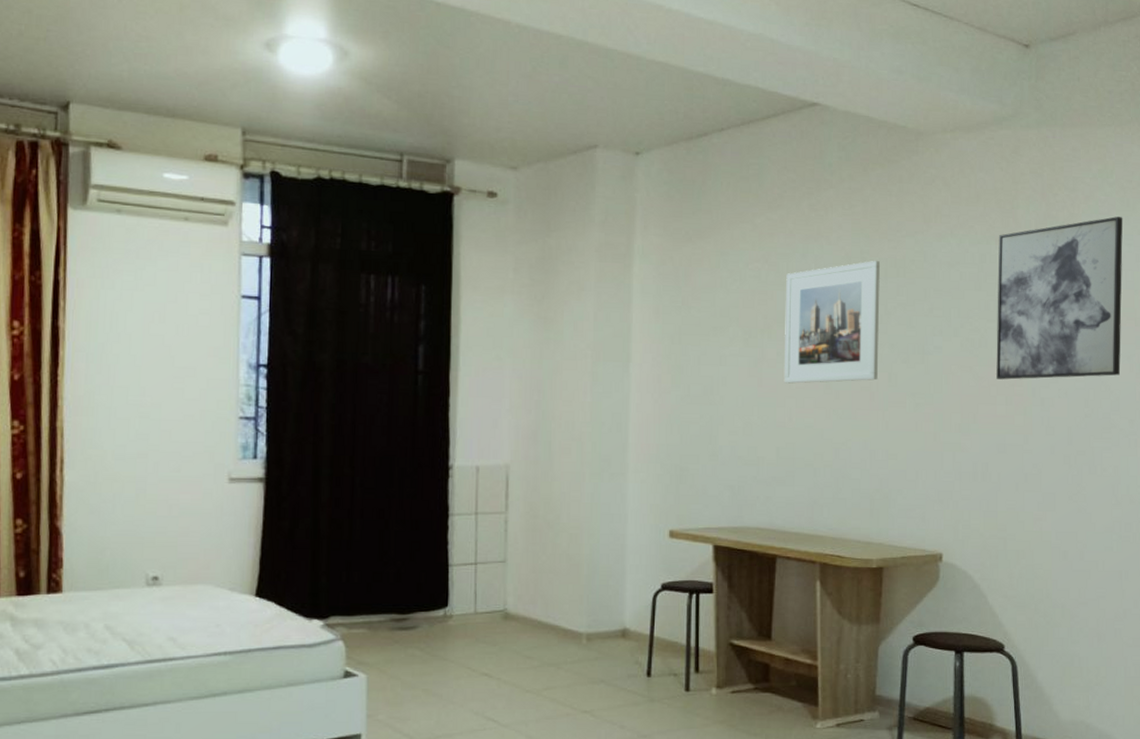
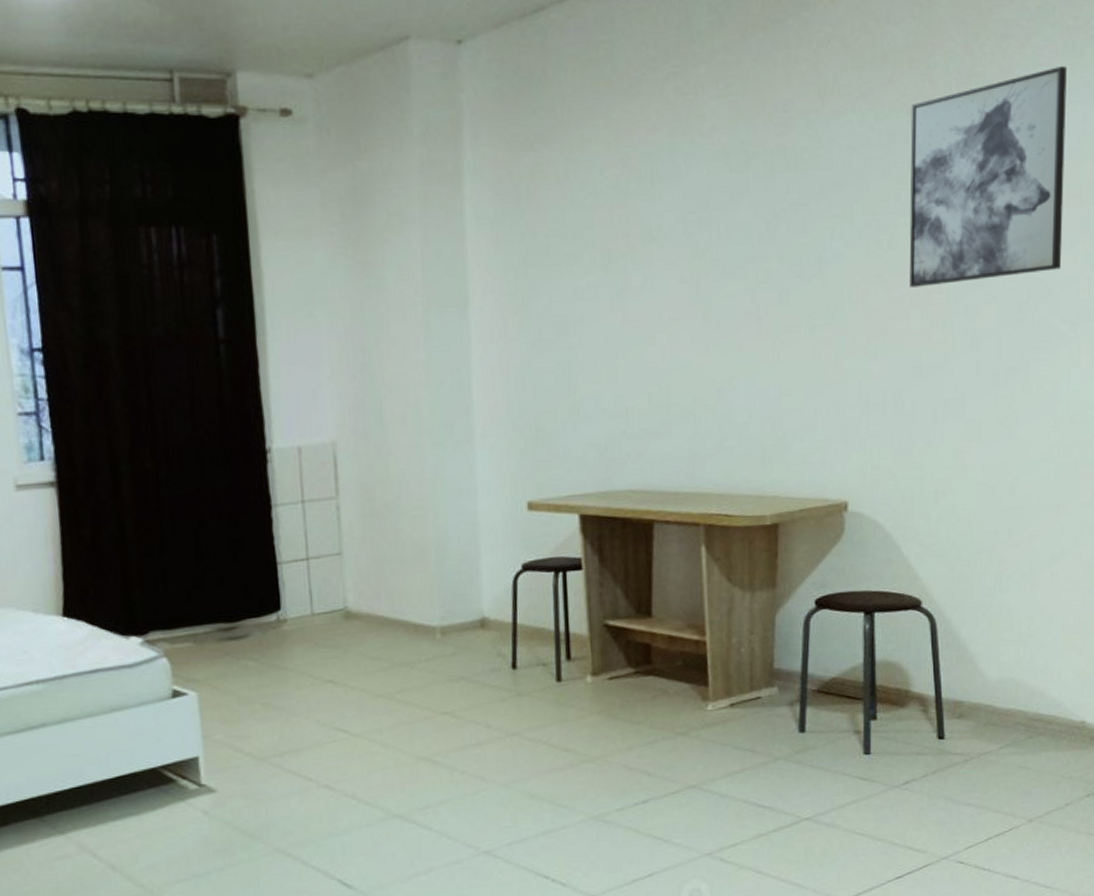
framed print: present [783,260,880,384] -> none [650,151,767,316]

